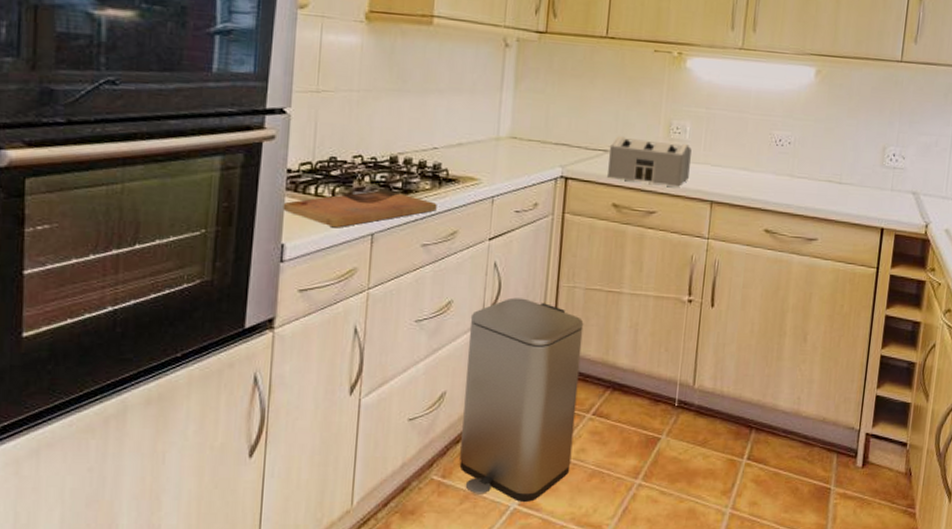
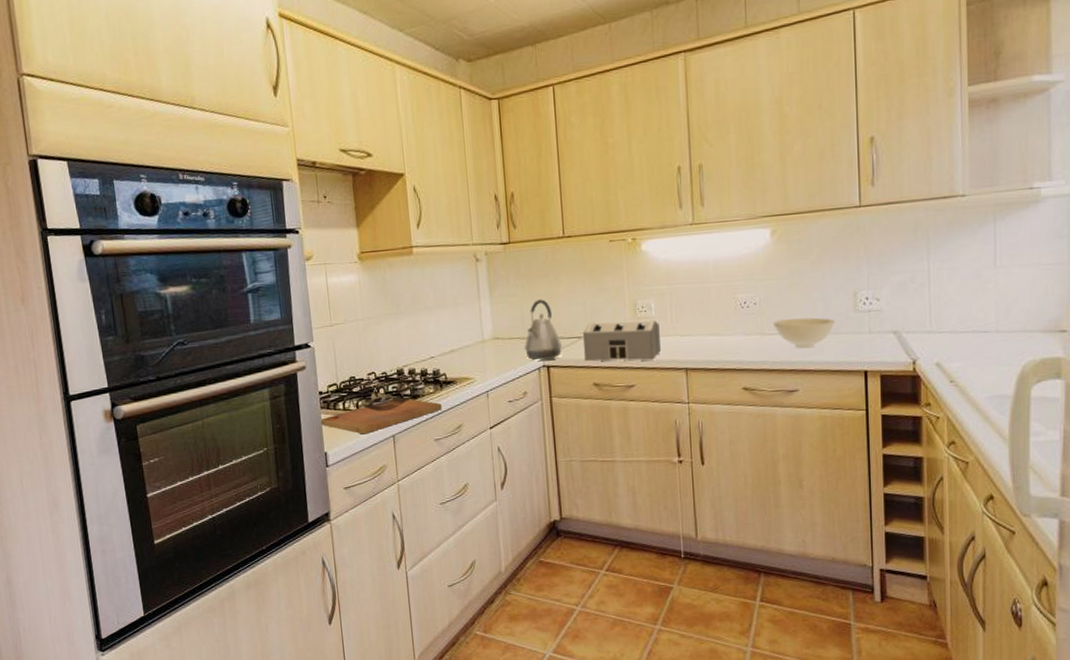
pedal bin: present [459,297,584,502] -> none [485,475,594,650]
kettle: none [542,101,586,171] -> present [524,299,563,361]
bowl: none [803,163,863,198] -> present [773,317,836,349]

